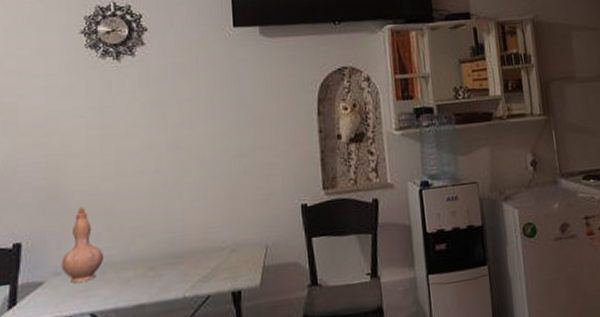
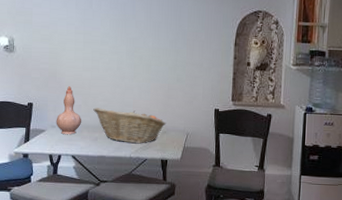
fruit basket: none [121,226,235,278] -> present [93,108,167,144]

